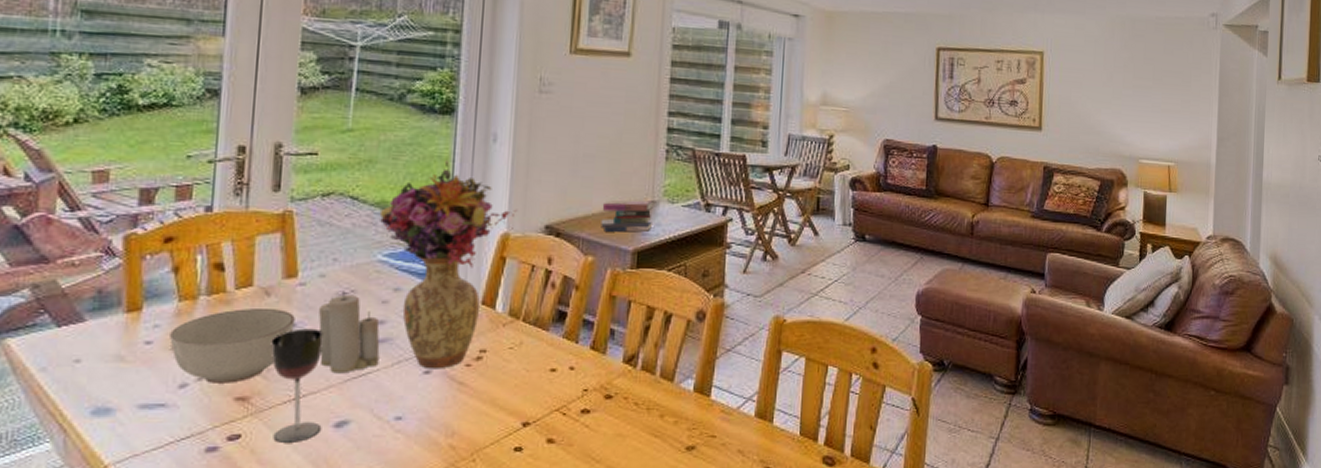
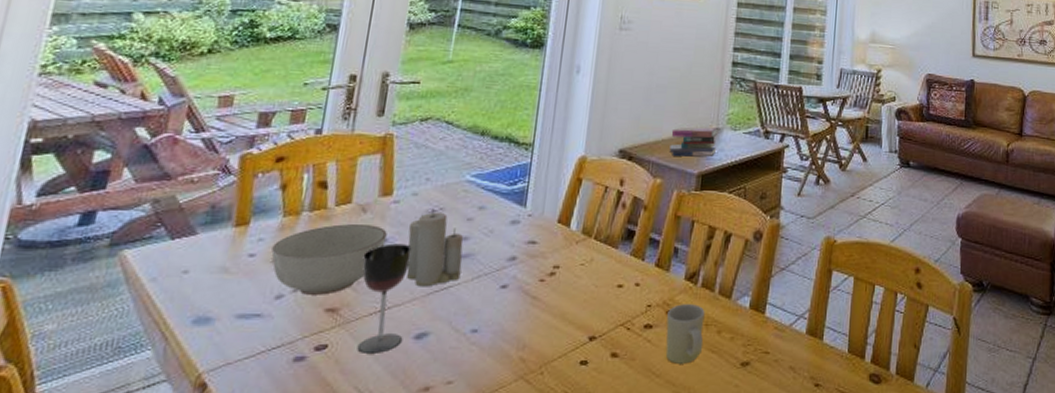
flower arrangement: present [379,159,518,369] -> none [470,88,595,284]
mug: none [605,388,646,449] -> present [665,304,705,364]

